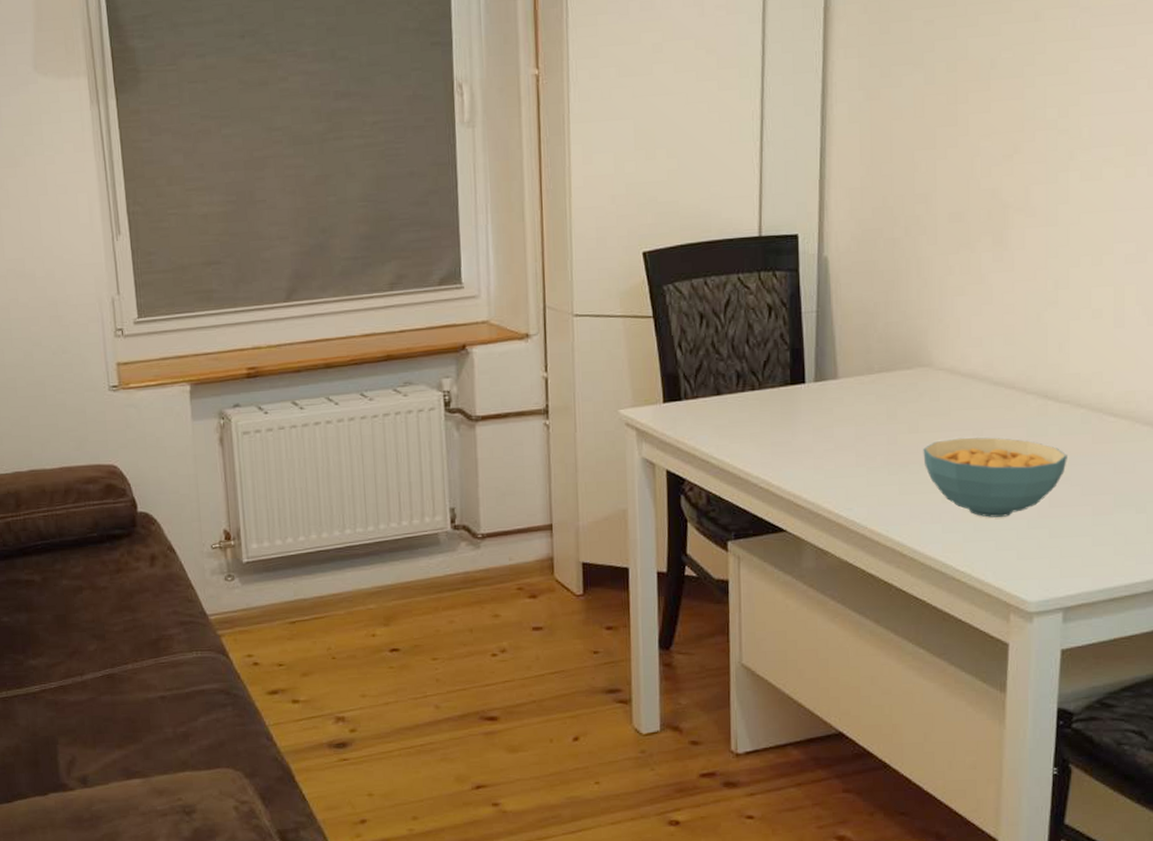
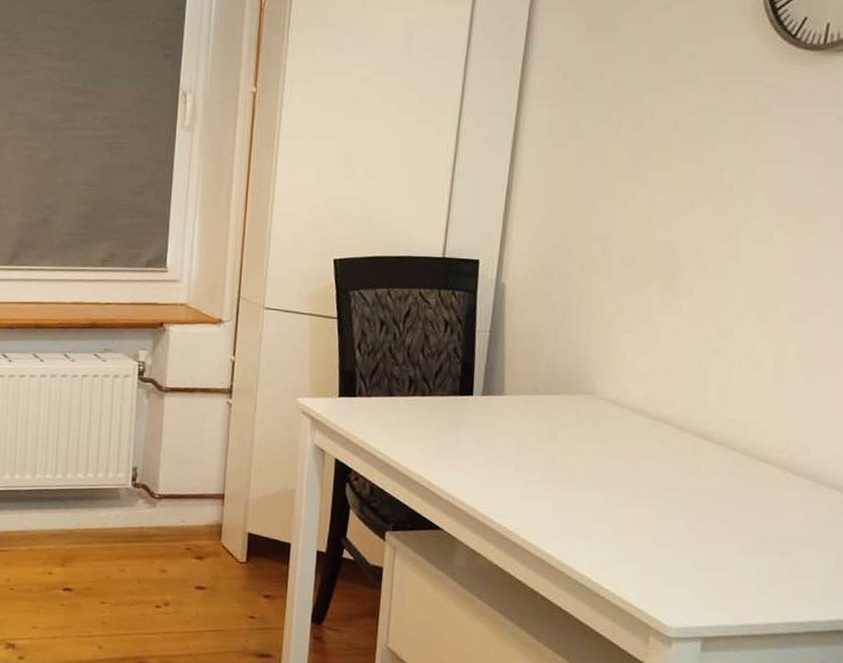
cereal bowl: present [923,437,1067,518] -> none [578,464,718,544]

